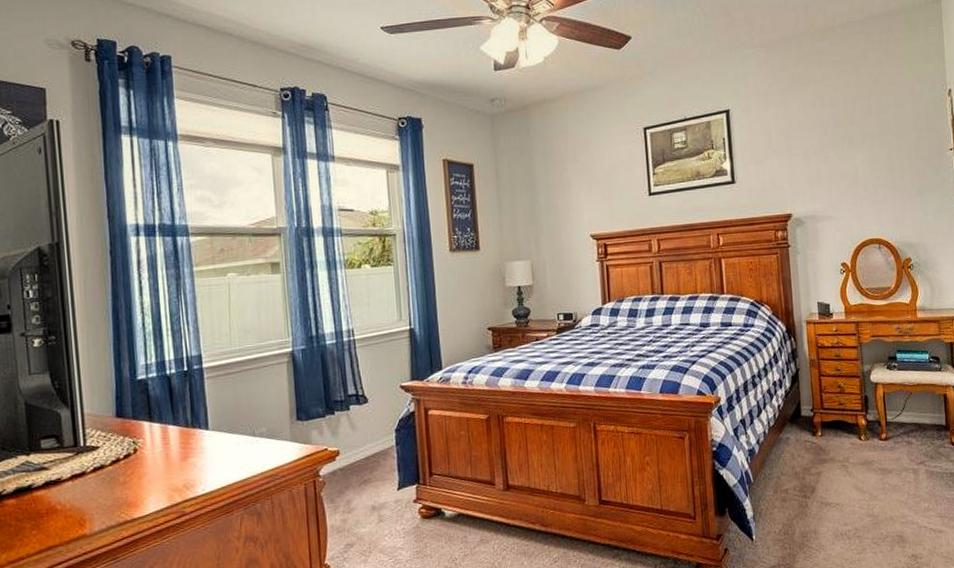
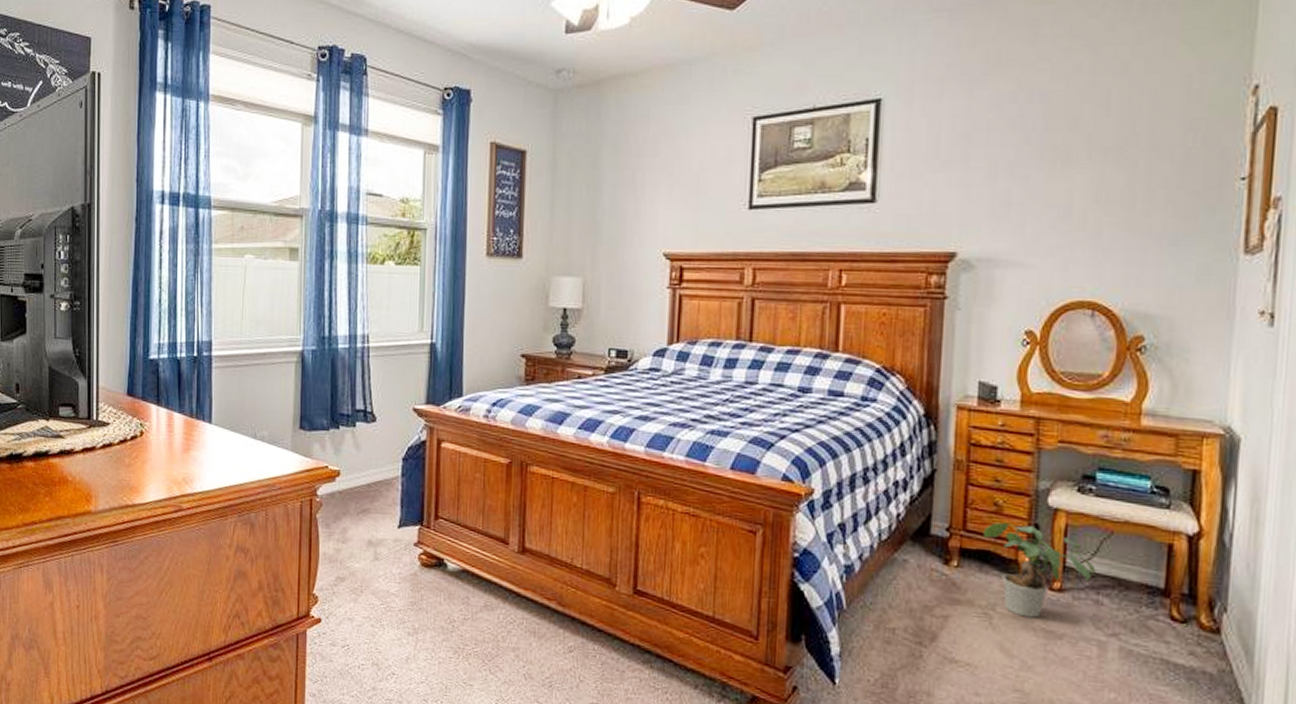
potted plant: none [834,398,905,463] -> present [982,522,1096,618]

